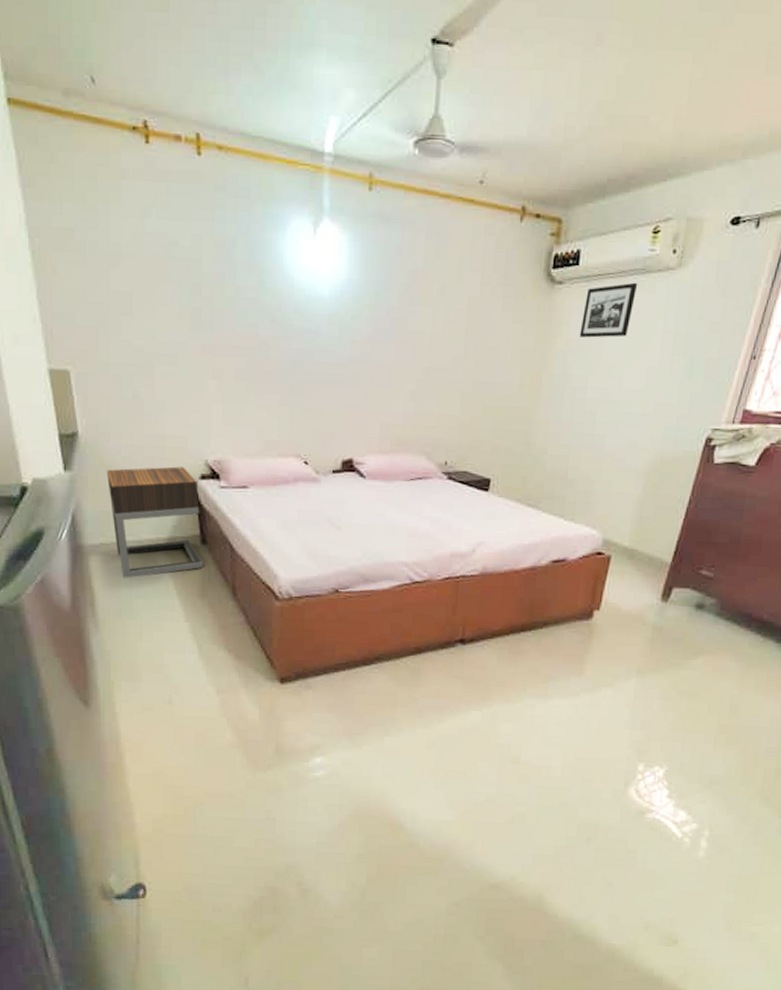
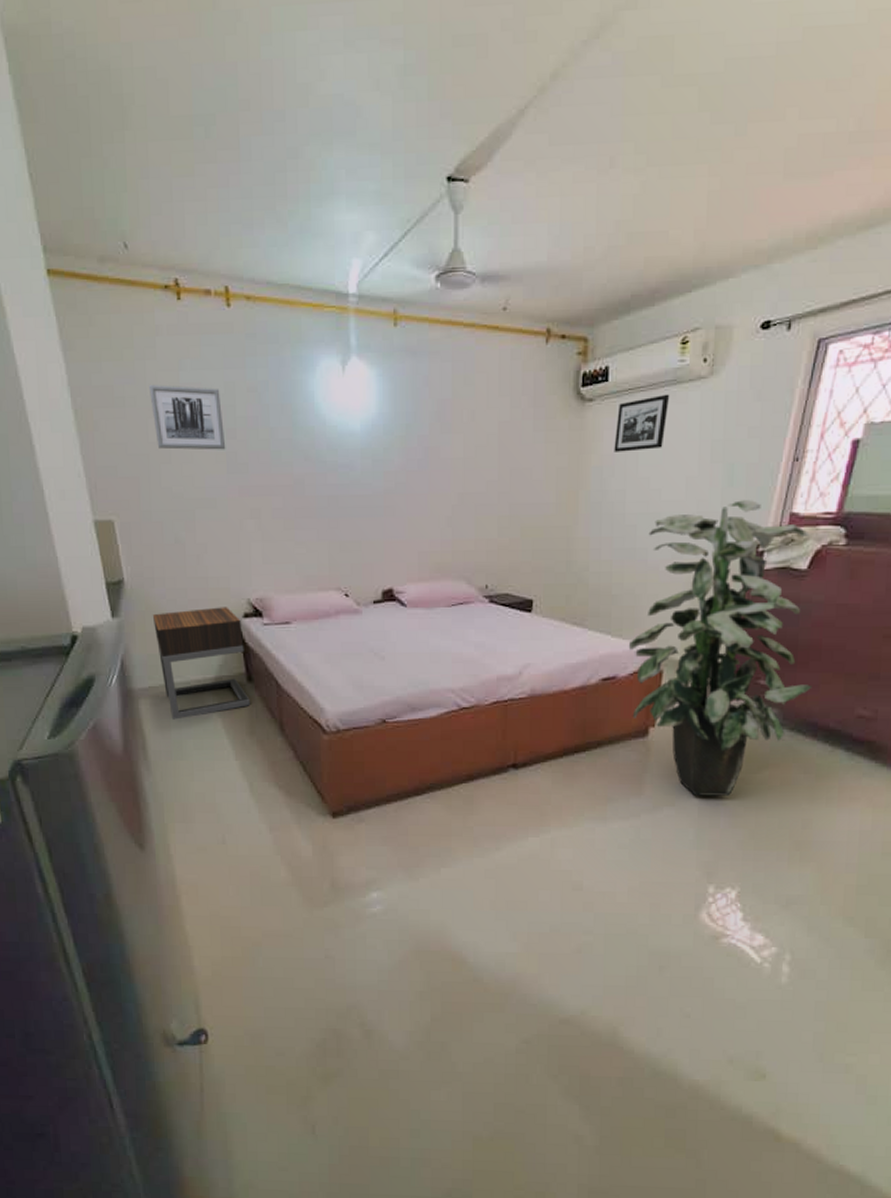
wall art: none [112,231,190,306] -> present [149,385,226,450]
indoor plant: none [578,394,760,680] -> present [628,500,812,796]

